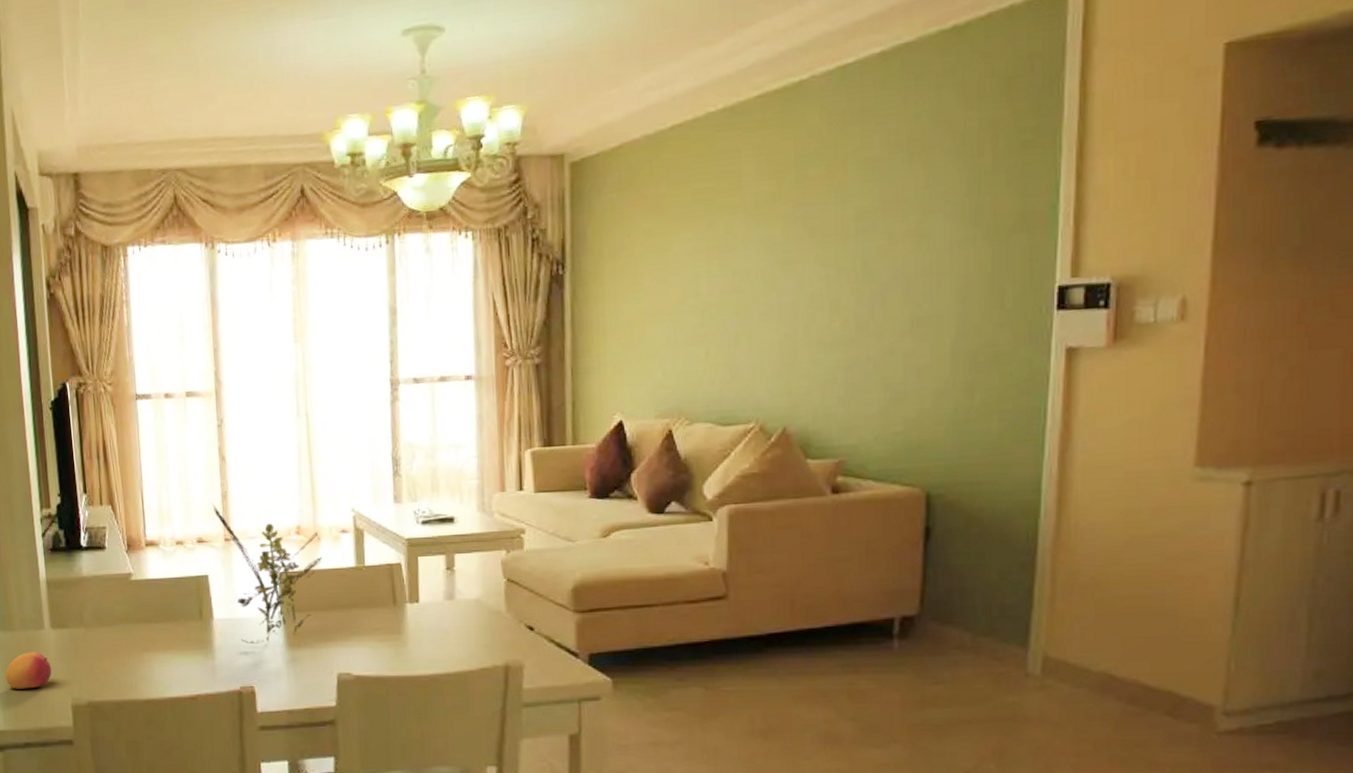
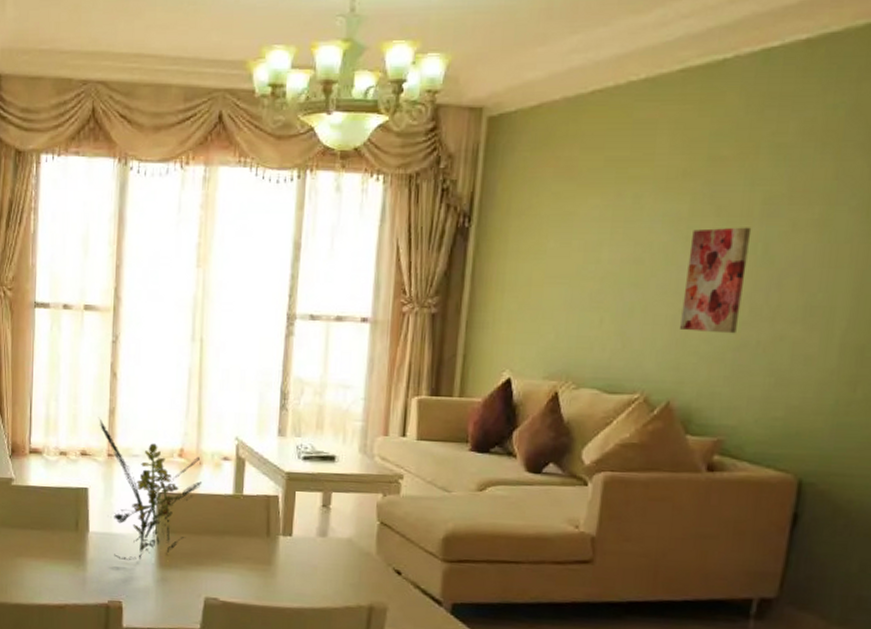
wall art: none [787,244,848,355] -> present [680,227,752,334]

